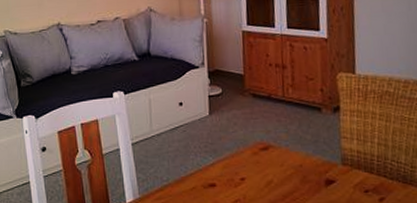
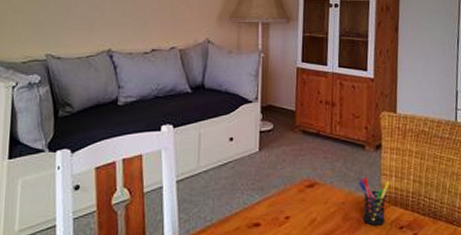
pen holder: none [316,139,352,189] -> present [359,176,390,226]

